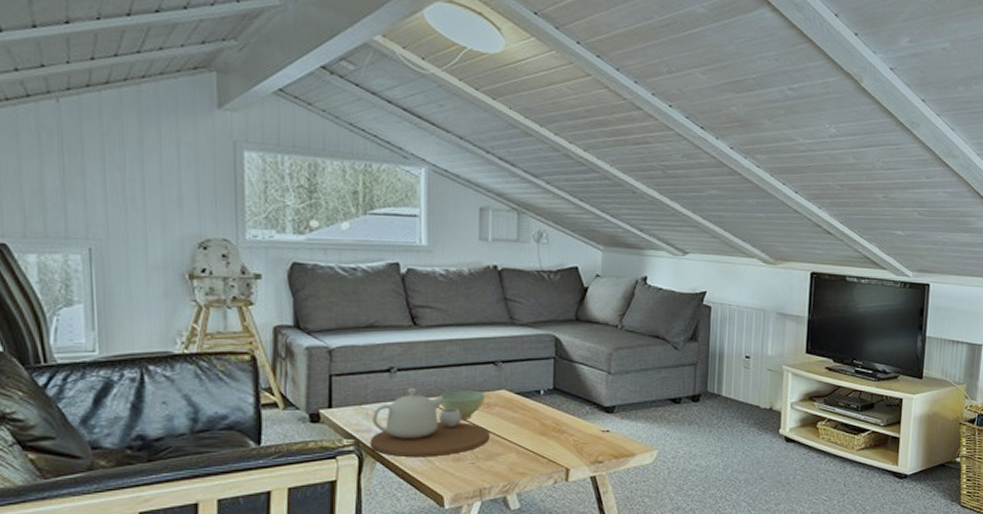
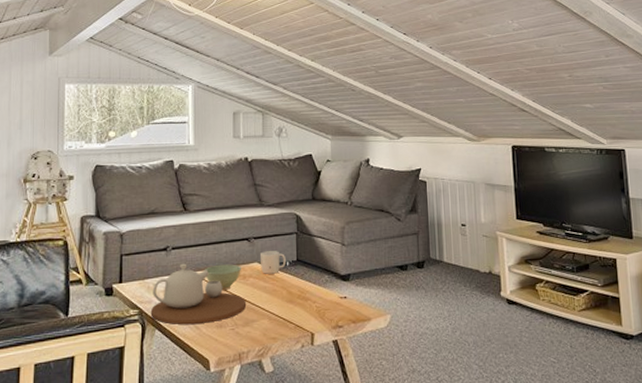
mug: none [509,377,541,403] -> present [261,251,287,274]

